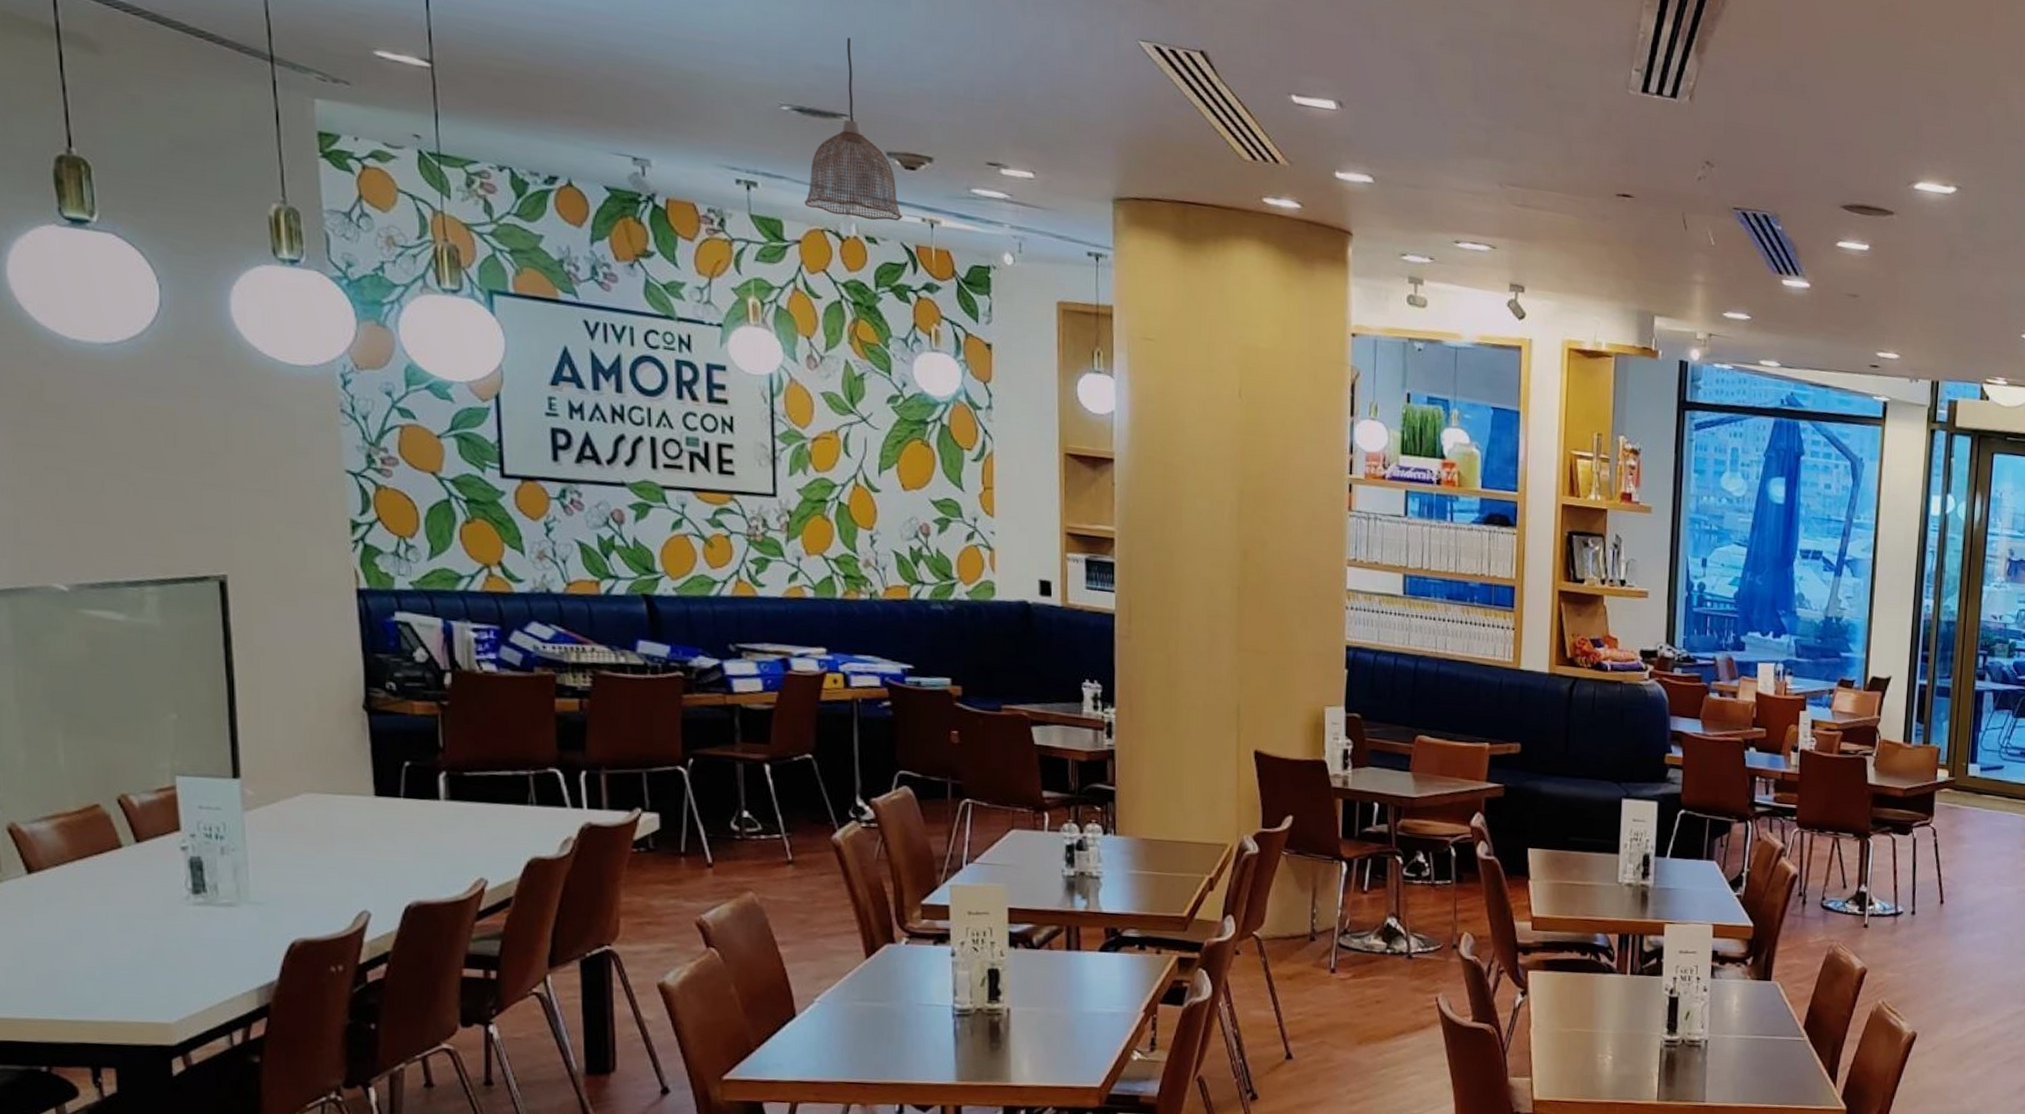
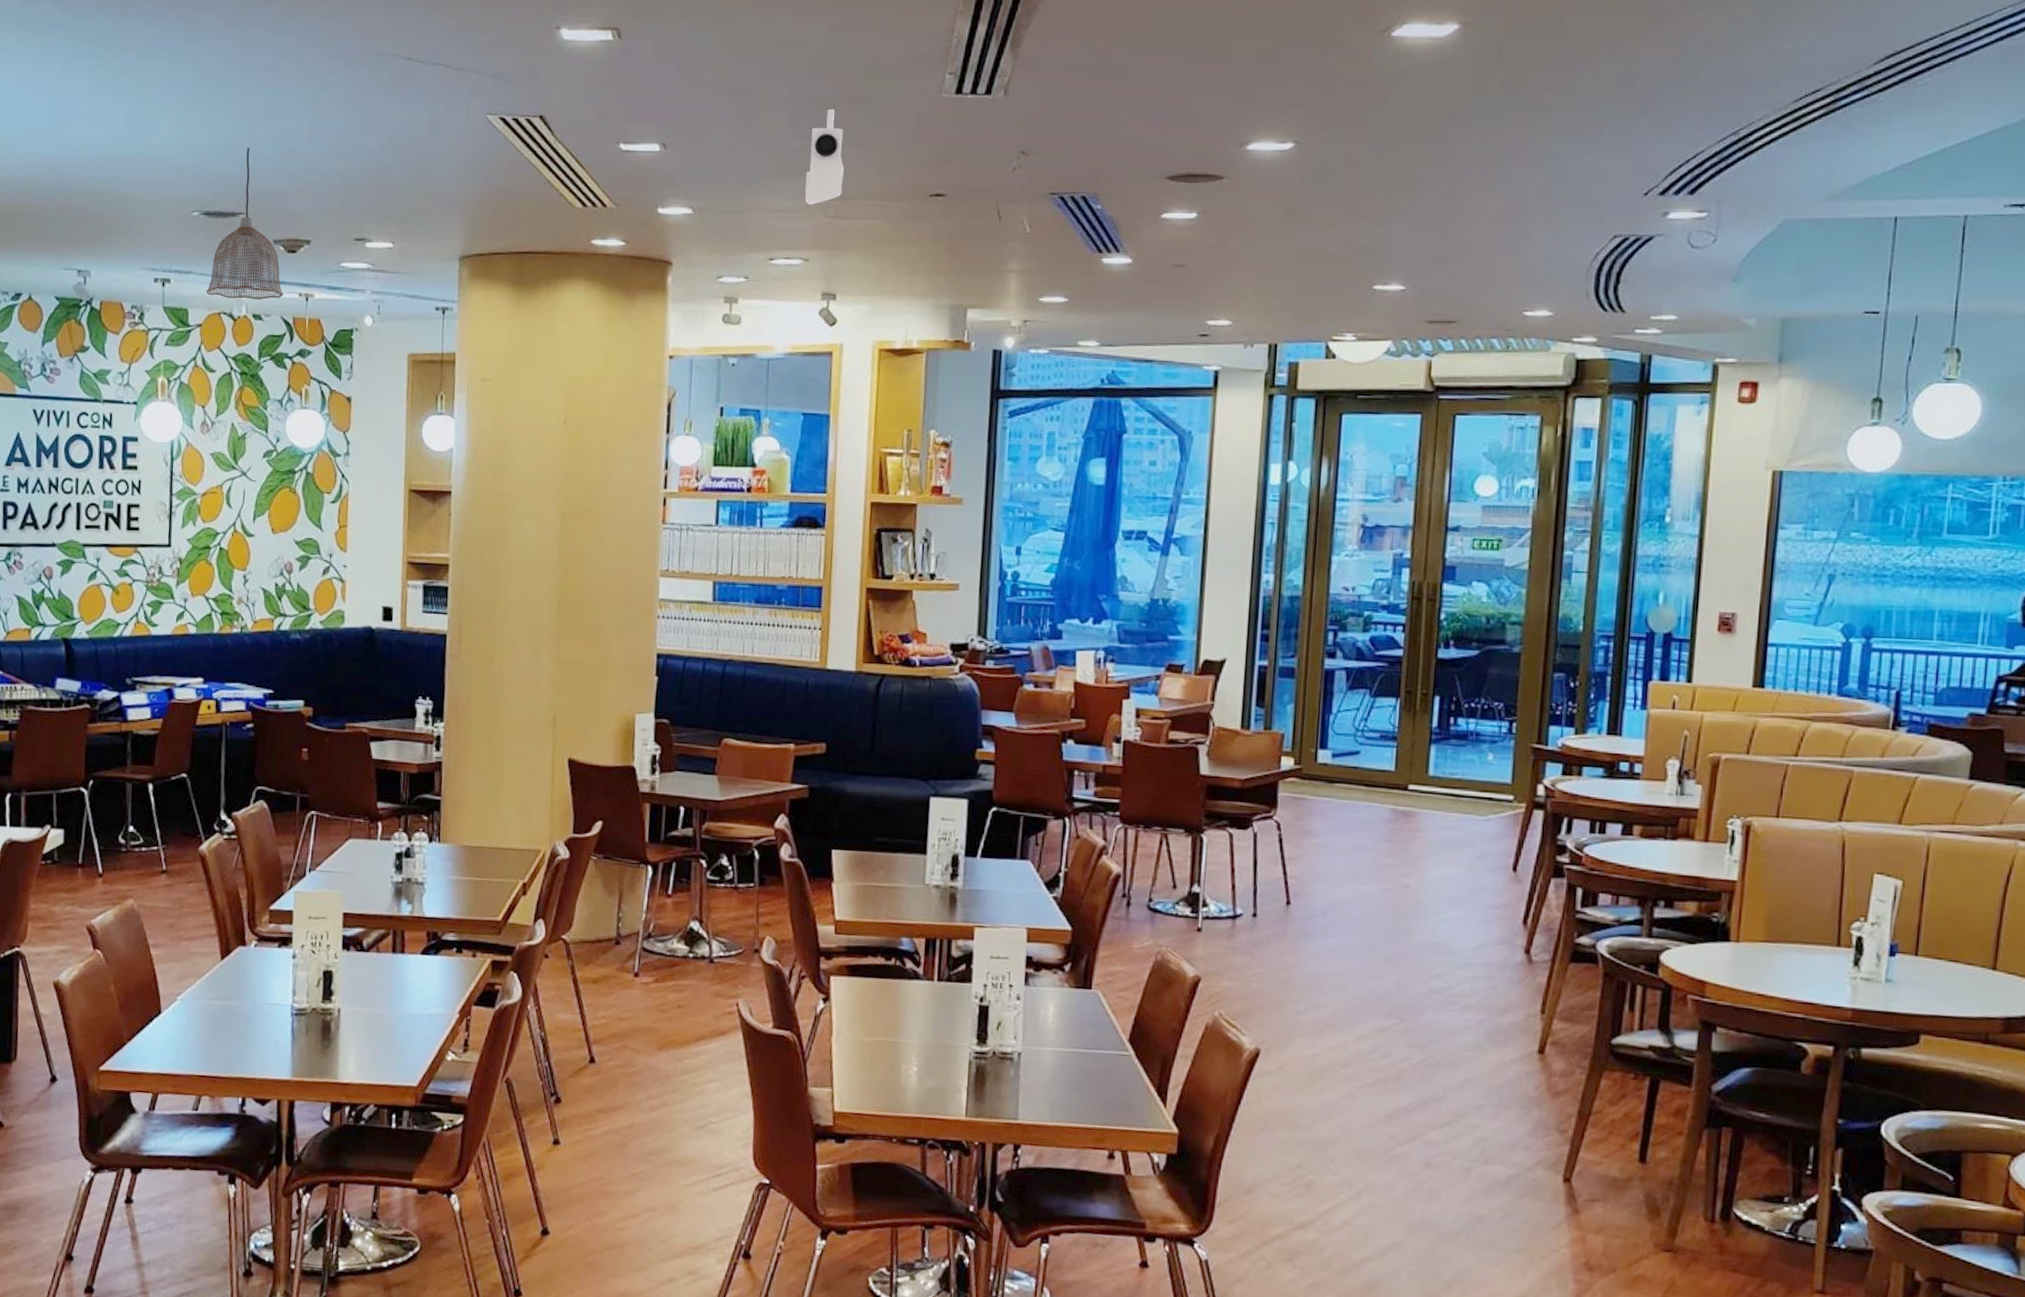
security camera: none [1490,90,1532,190] -> present [804,110,845,206]

